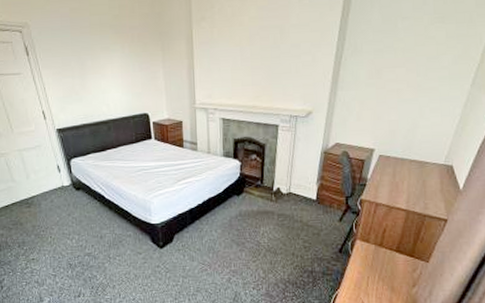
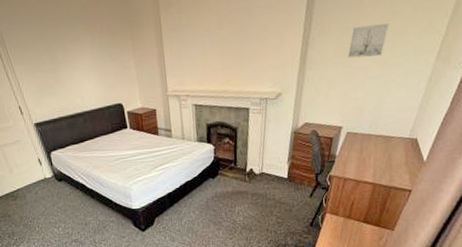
wall art: none [380,48,423,81] -> present [347,23,389,59]

